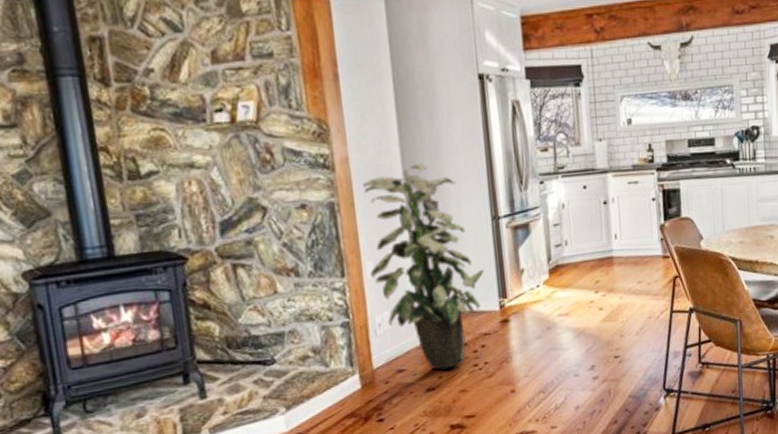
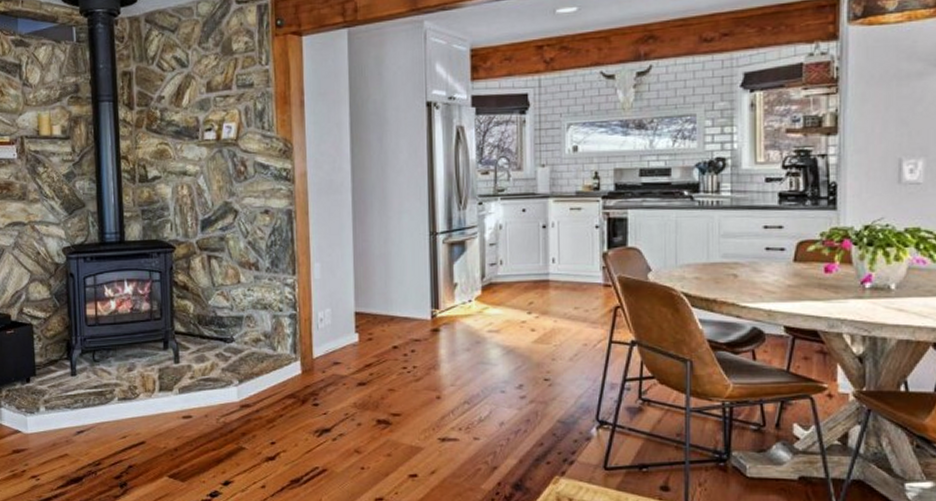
indoor plant: present [362,163,485,370] -> none [316,180,419,368]

